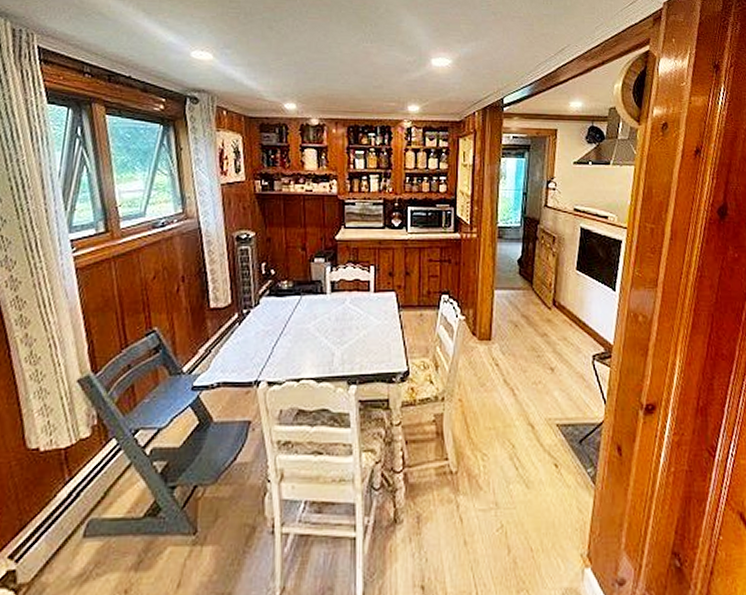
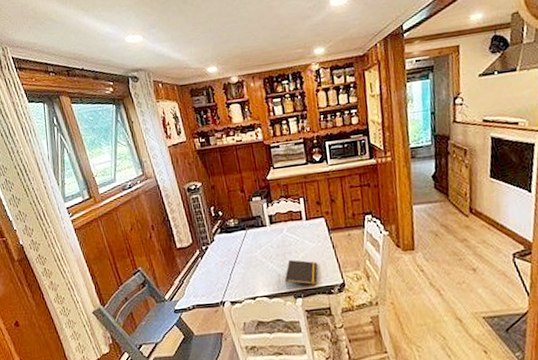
notepad: none [338,338,381,371] -> present [284,260,318,288]

